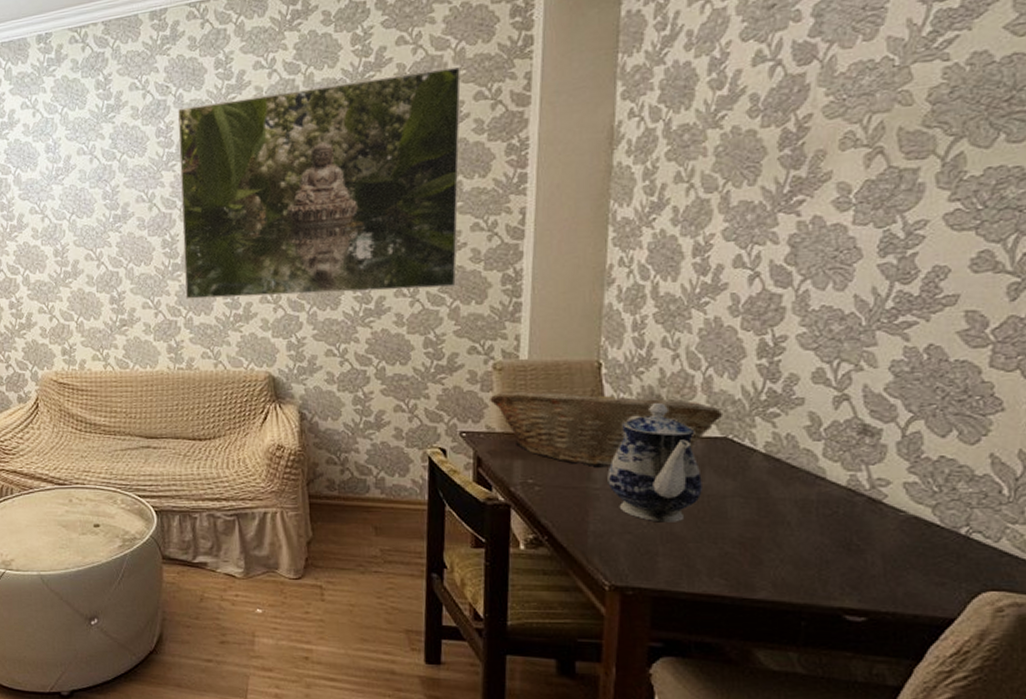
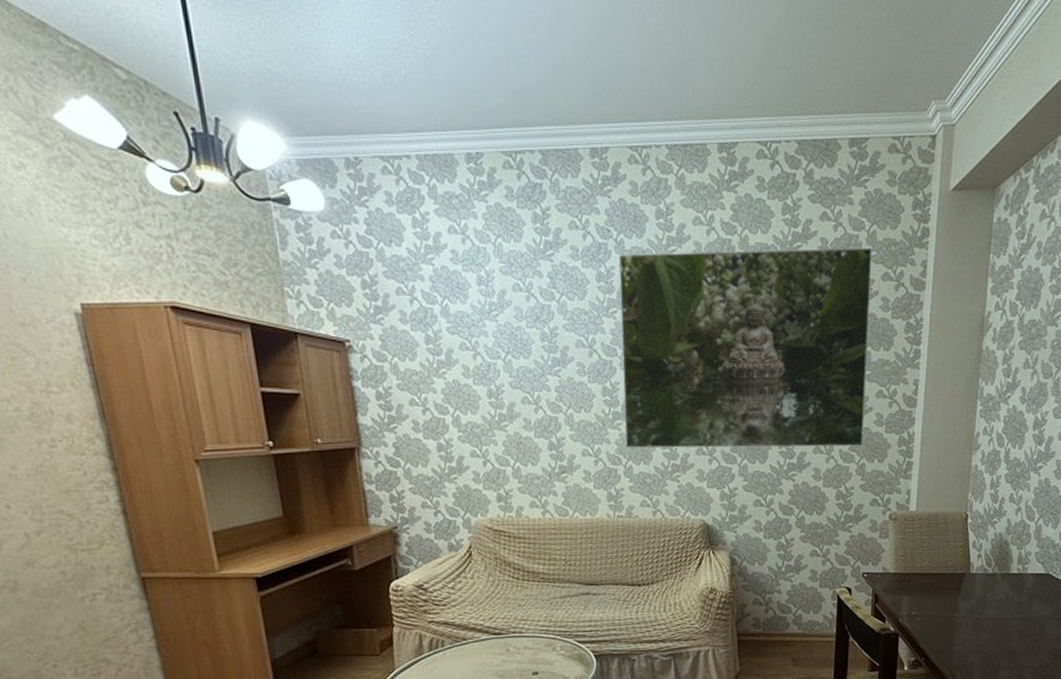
fruit basket: present [490,388,724,468] -> none [886,535,1047,600]
teapot: present [607,402,702,523] -> none [969,546,1031,642]

